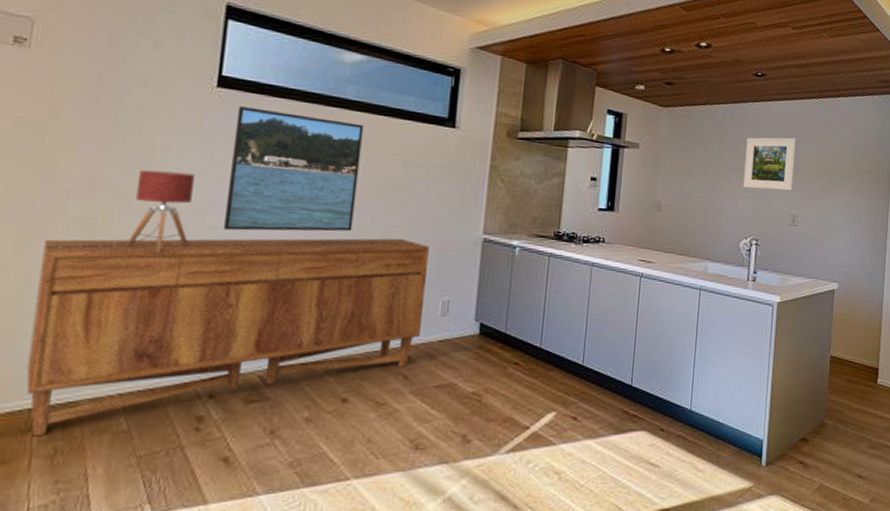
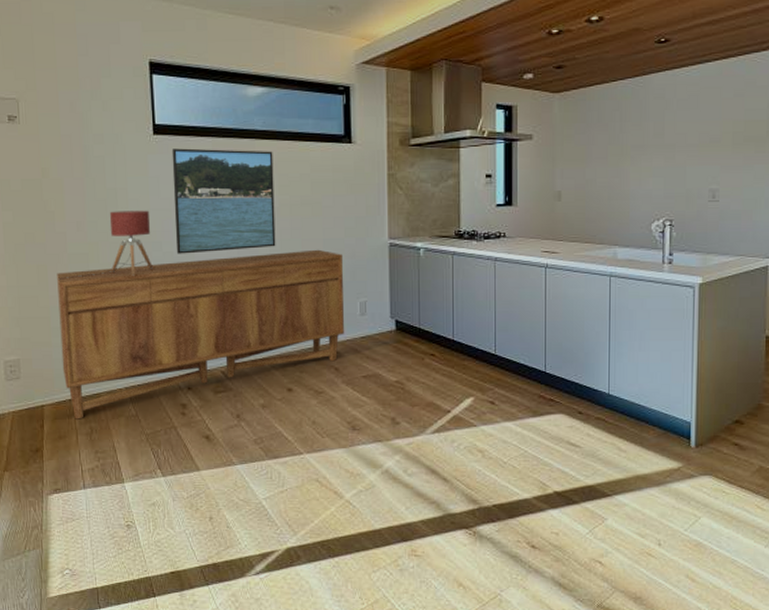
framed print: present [743,137,796,191] -> none [651,105,712,167]

